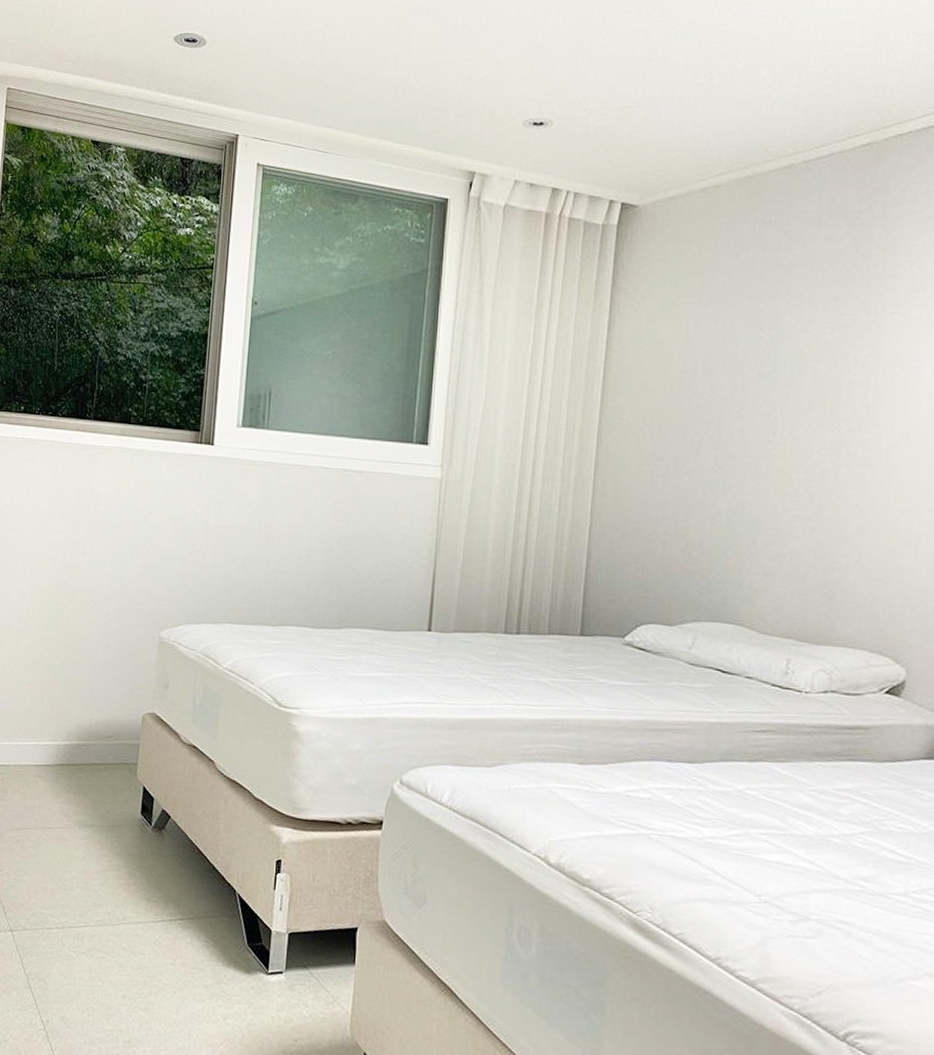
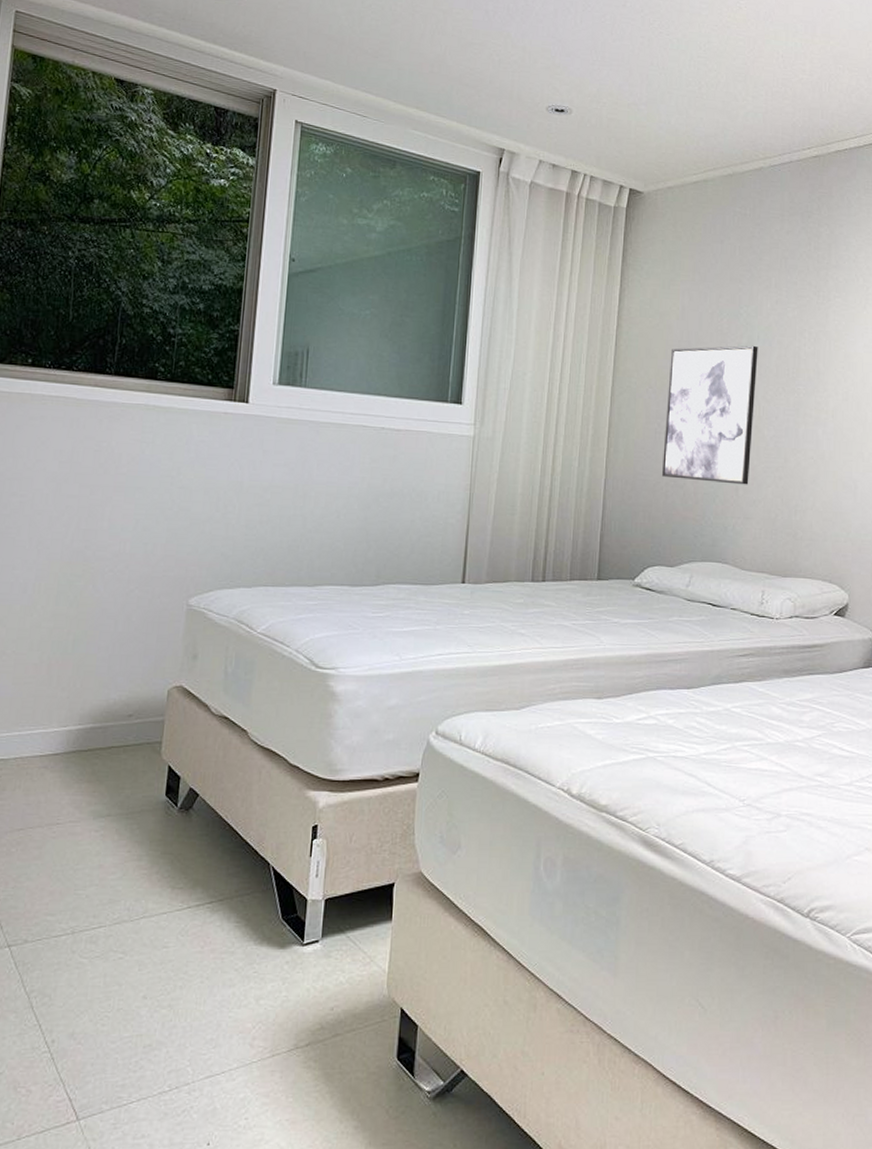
wall art: none [658,374,785,536] -> present [661,345,758,485]

